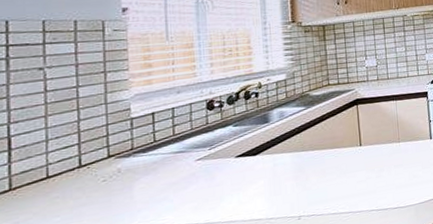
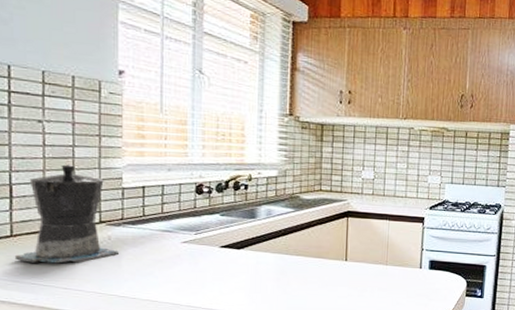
coffee maker: none [14,105,130,215] -> present [14,164,119,264]

